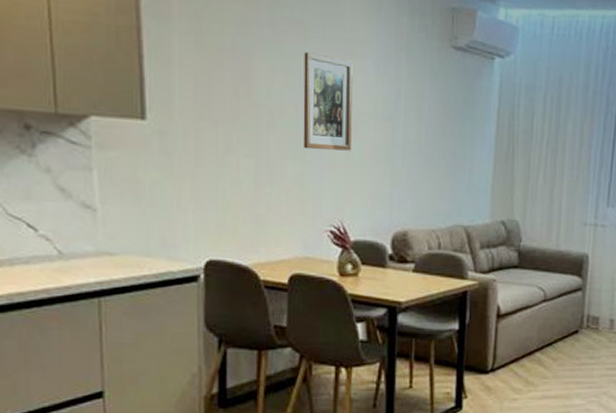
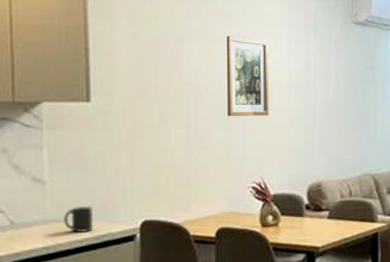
mug: none [117,239,151,270] -> present [62,205,93,234]

